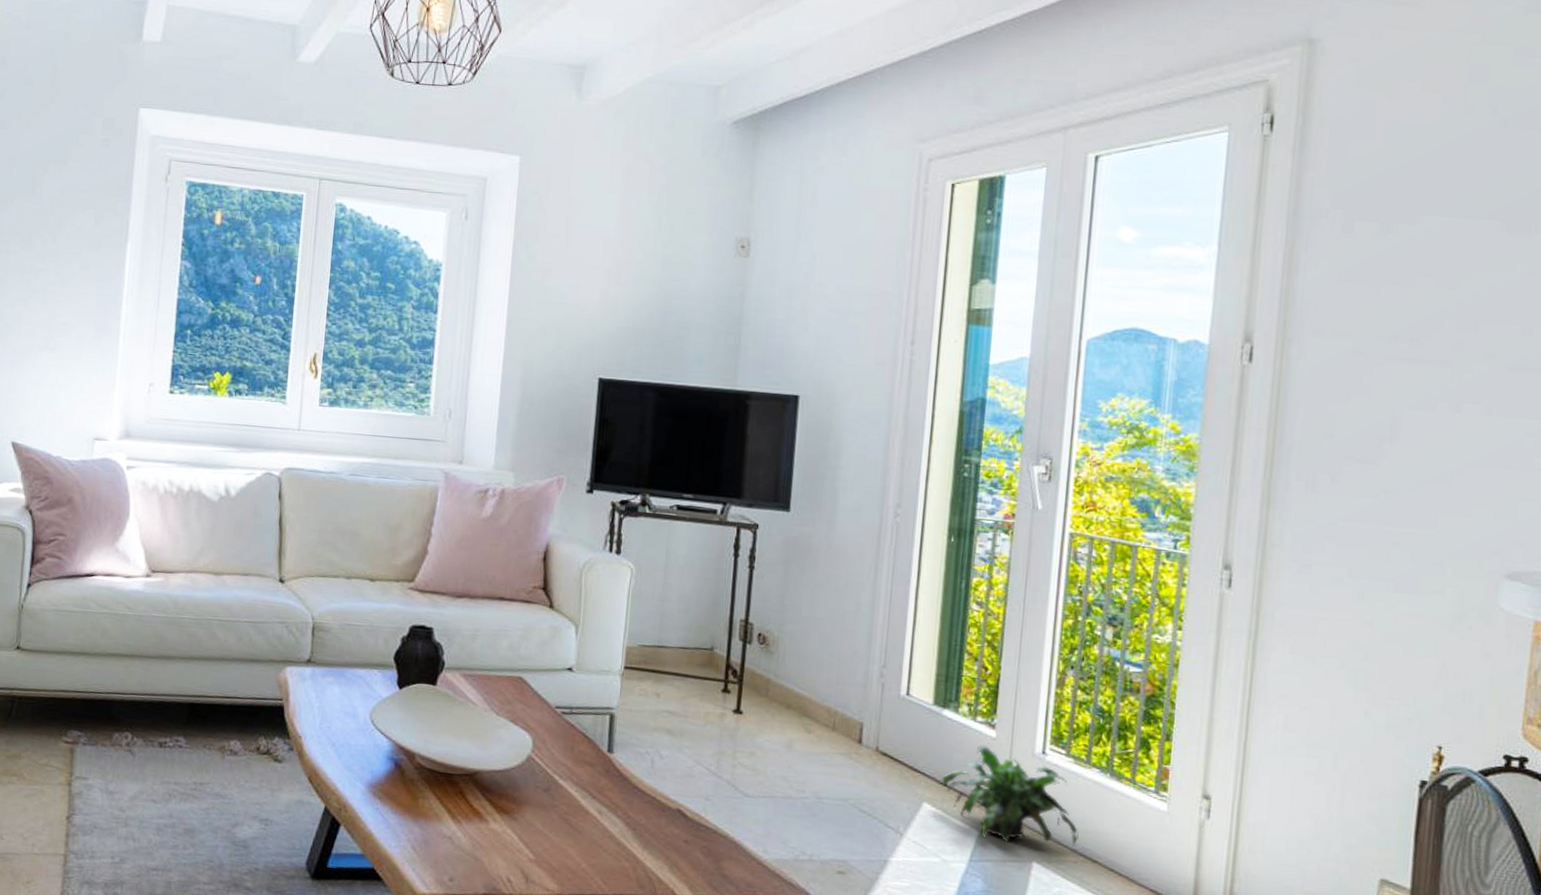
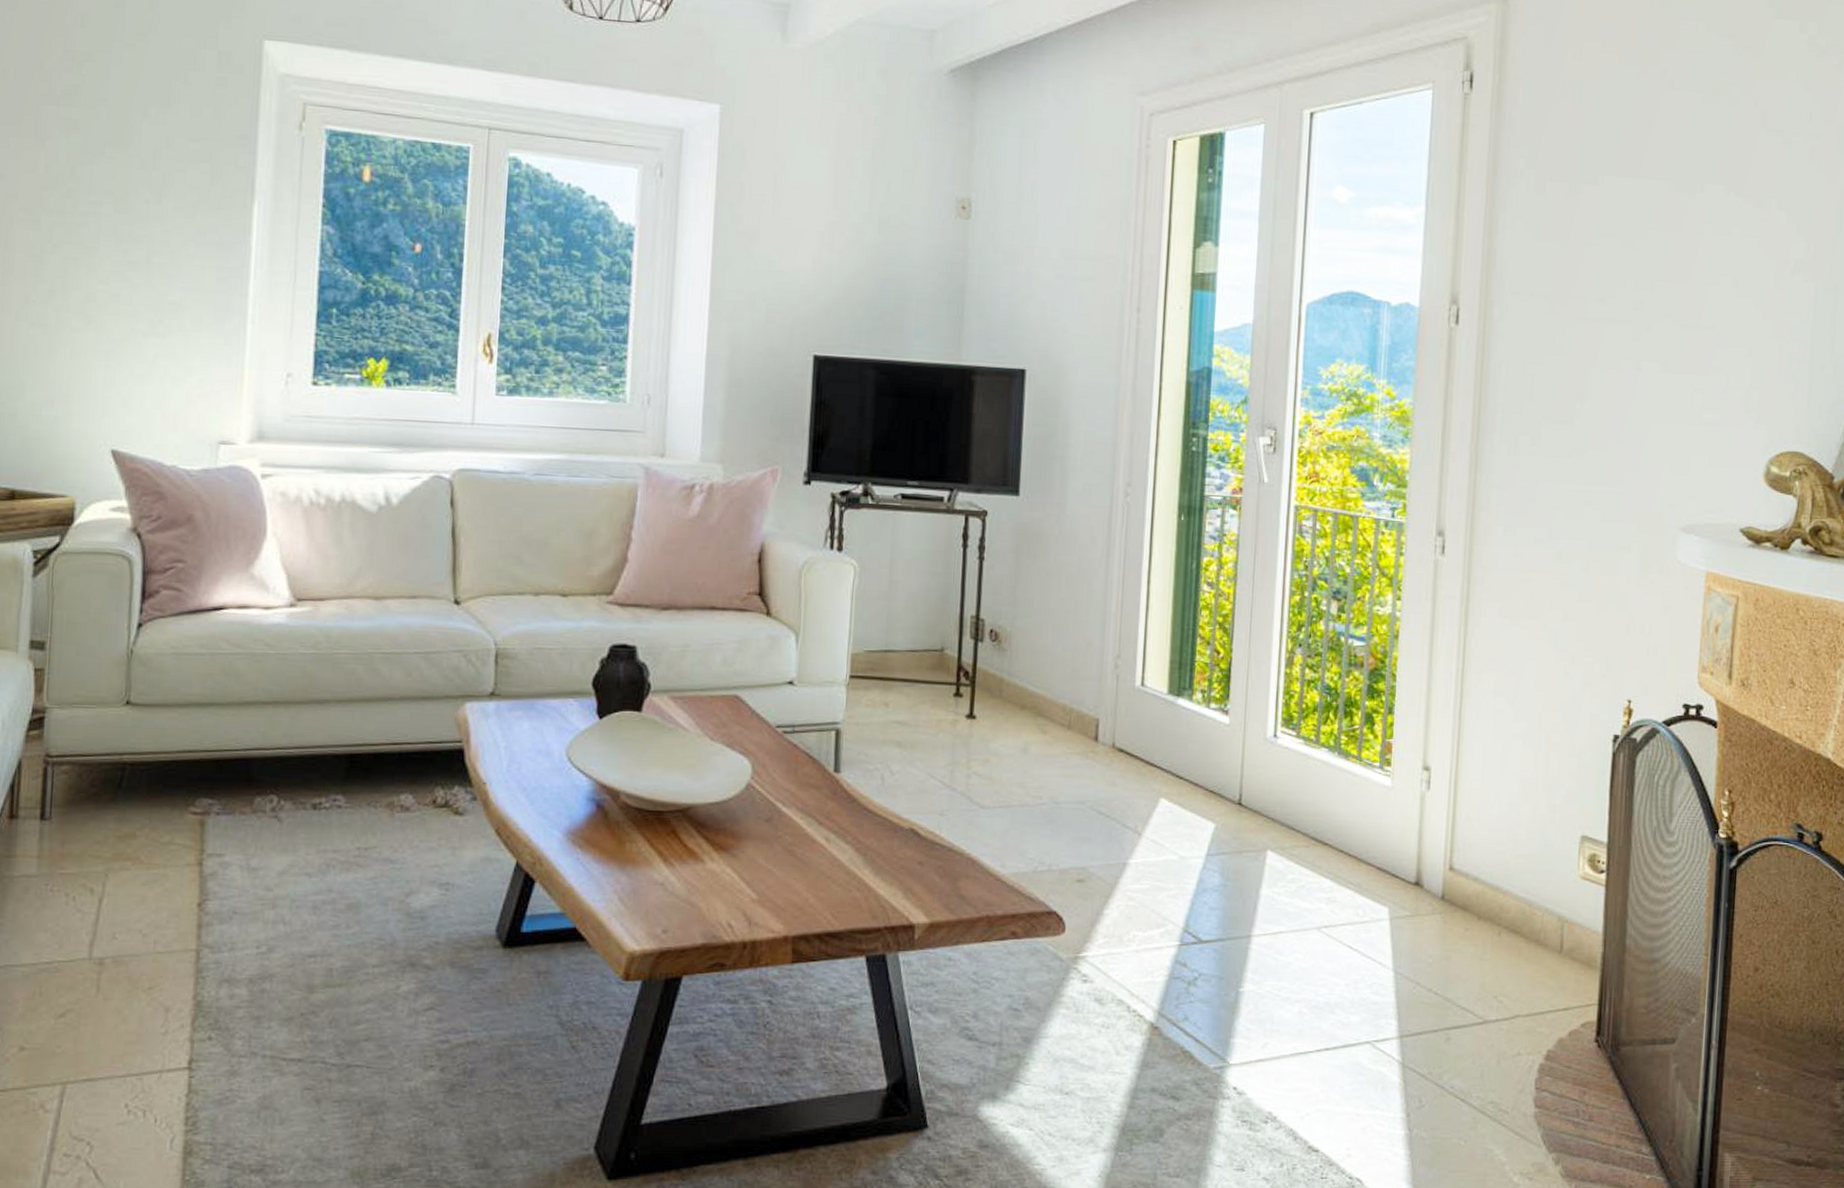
potted plant: present [942,744,1079,847] -> none [1178,732,1310,832]

